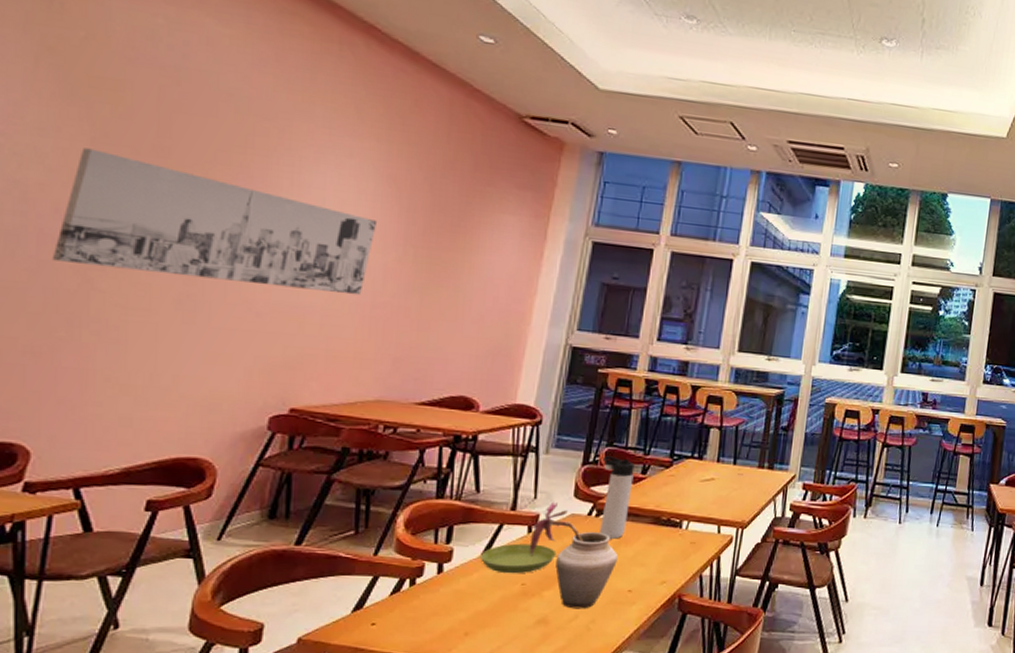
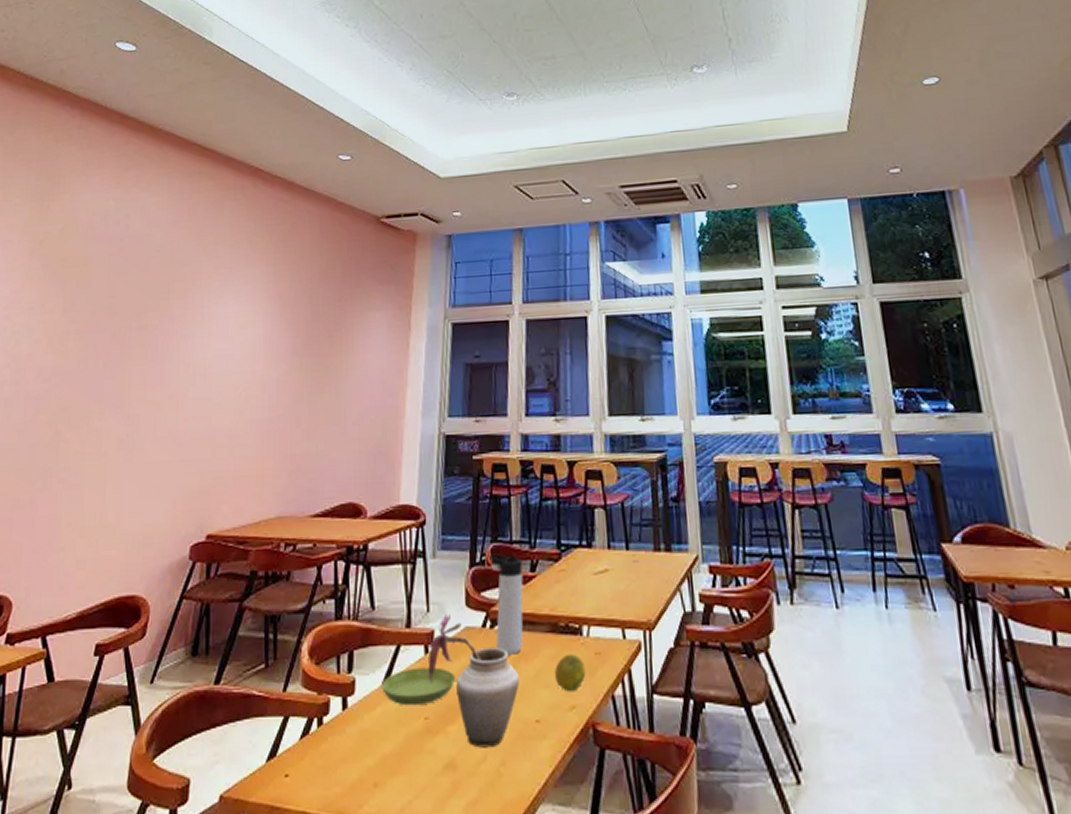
wall art: present [51,148,376,296] -> none [34,317,268,420]
fruit: none [650,541,680,571] -> present [554,653,586,692]

